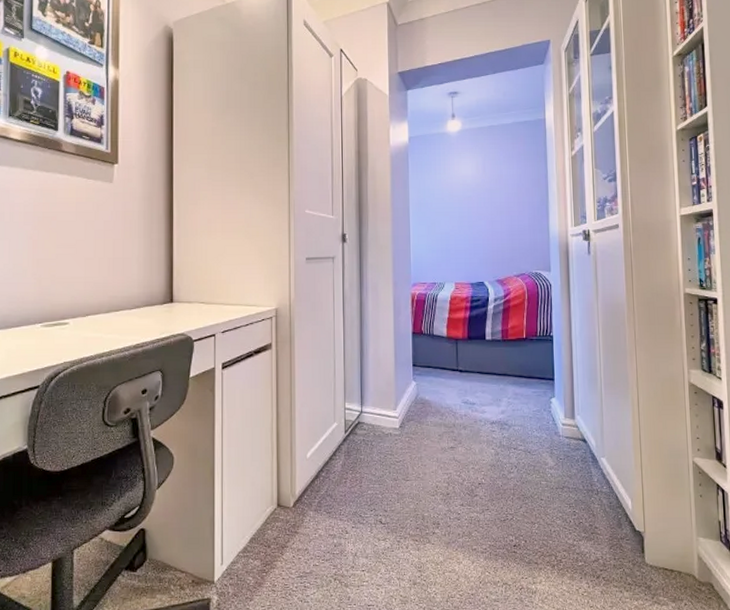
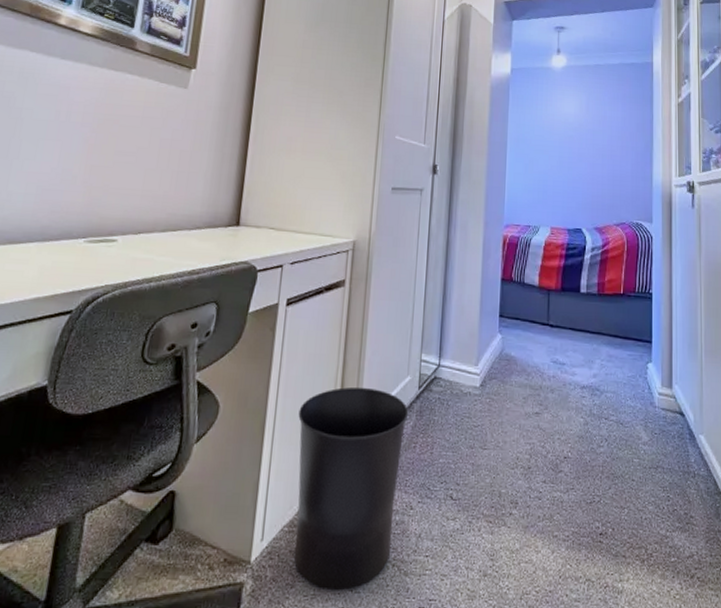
waste bin: none [242,434,338,601] -> present [293,386,409,590]

